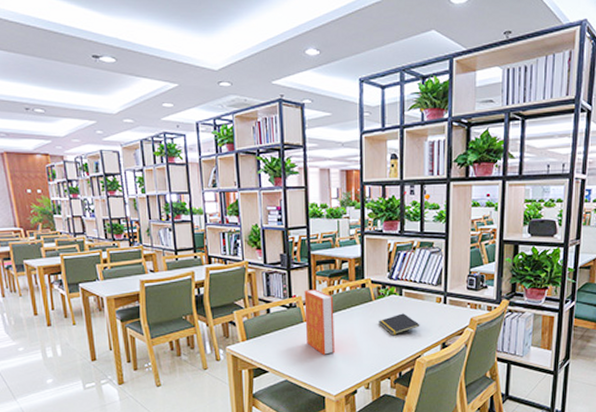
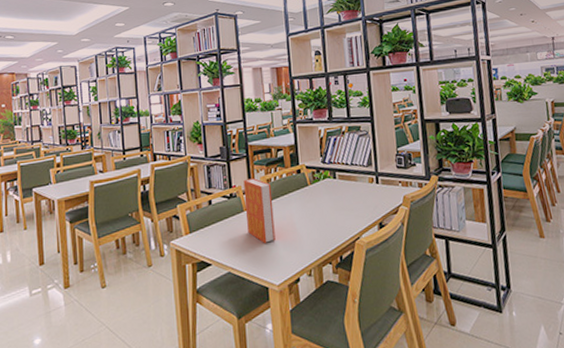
notepad: present [379,313,420,336] -> none [316,196,356,219]

